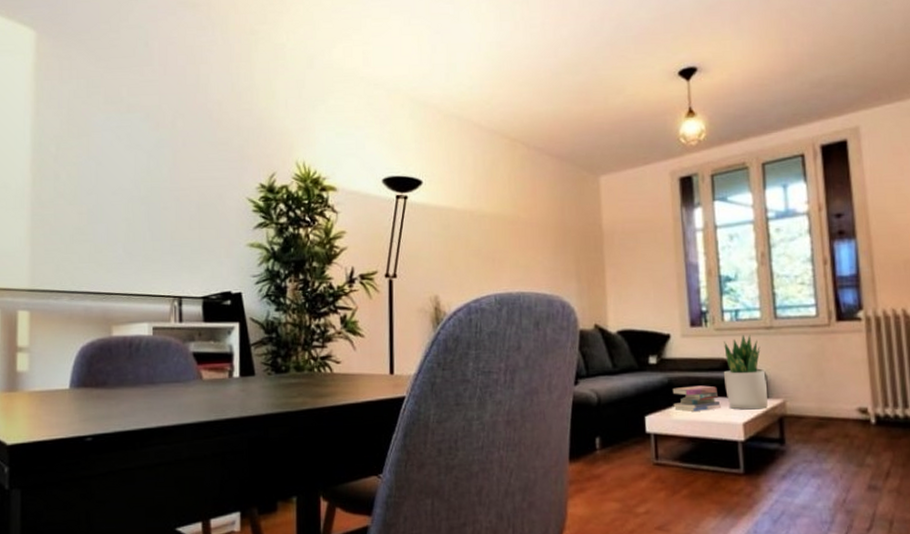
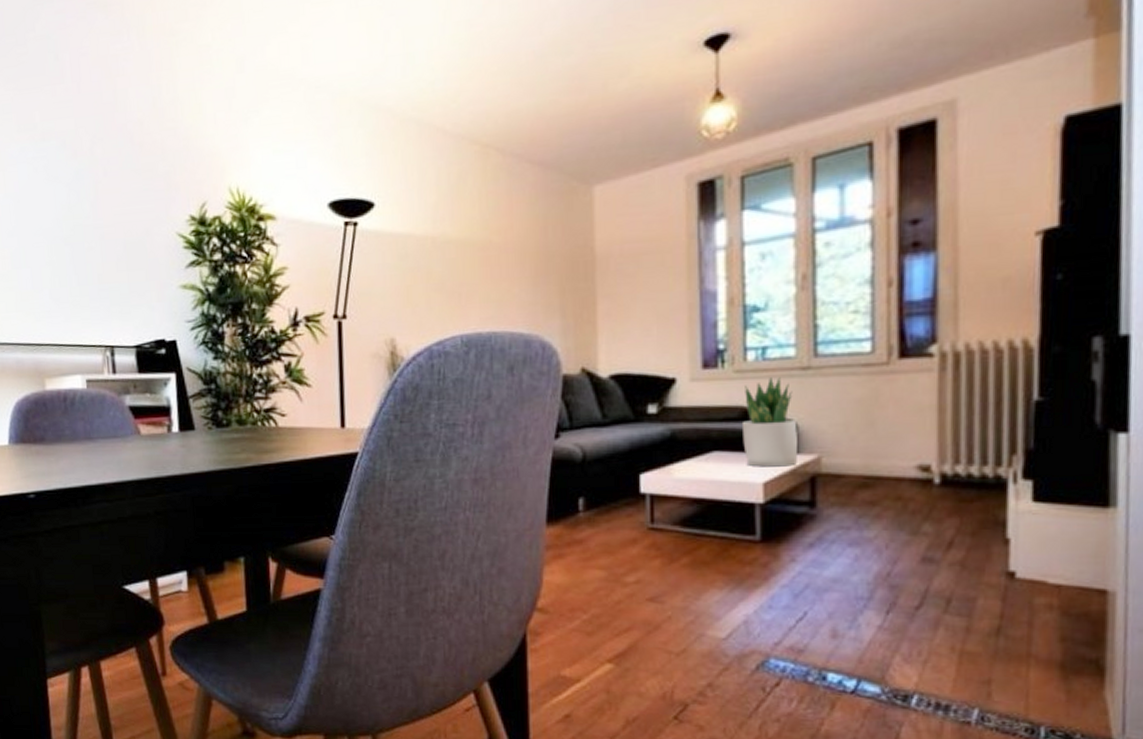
books: present [672,385,721,412] -> none [675,438,736,469]

